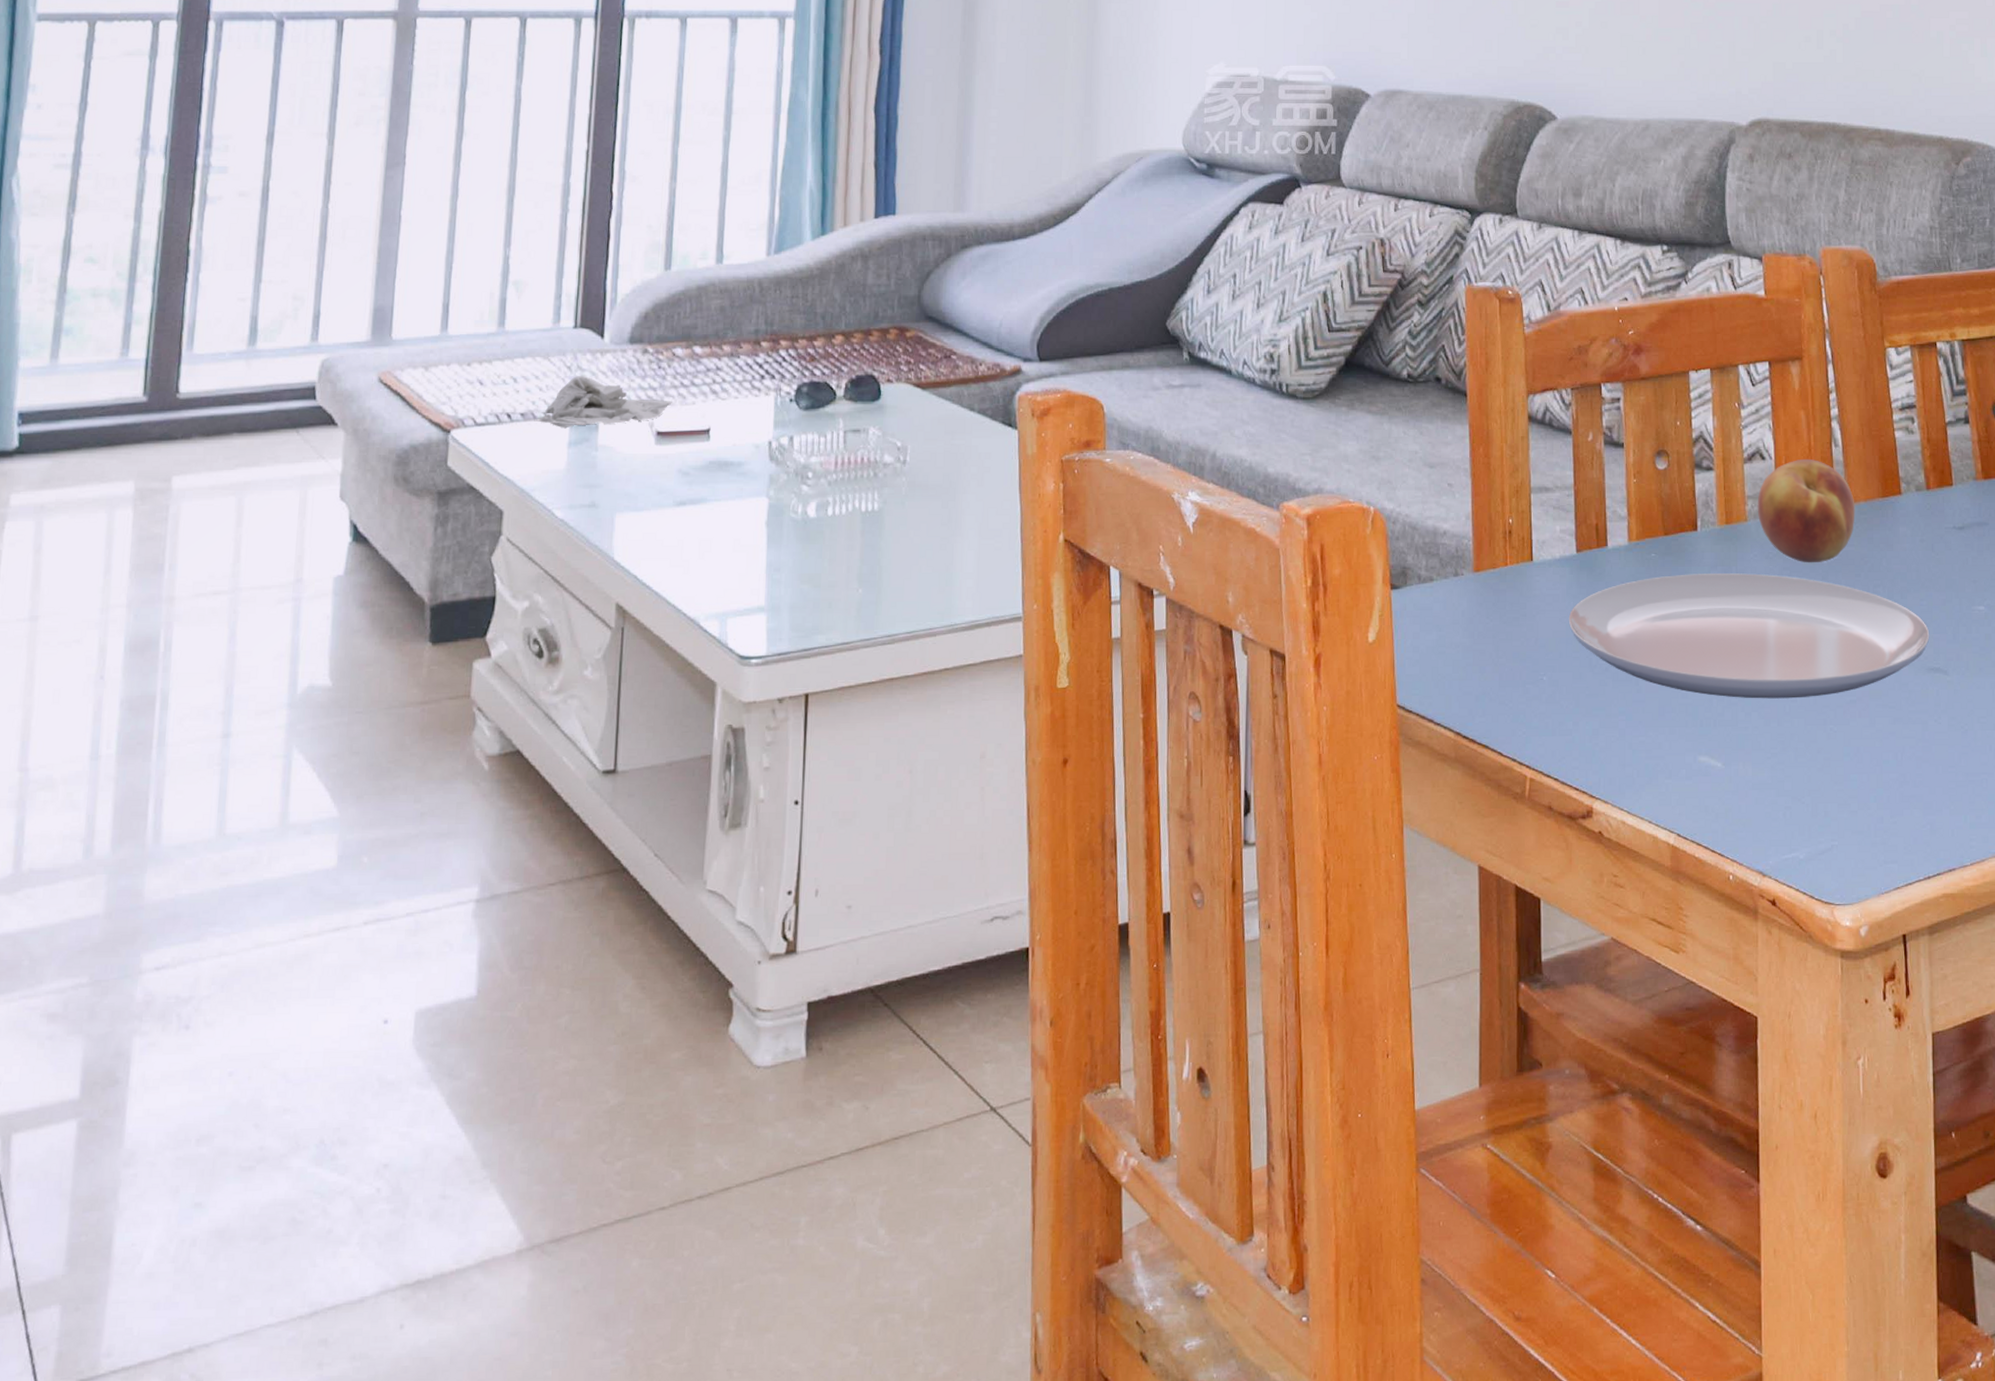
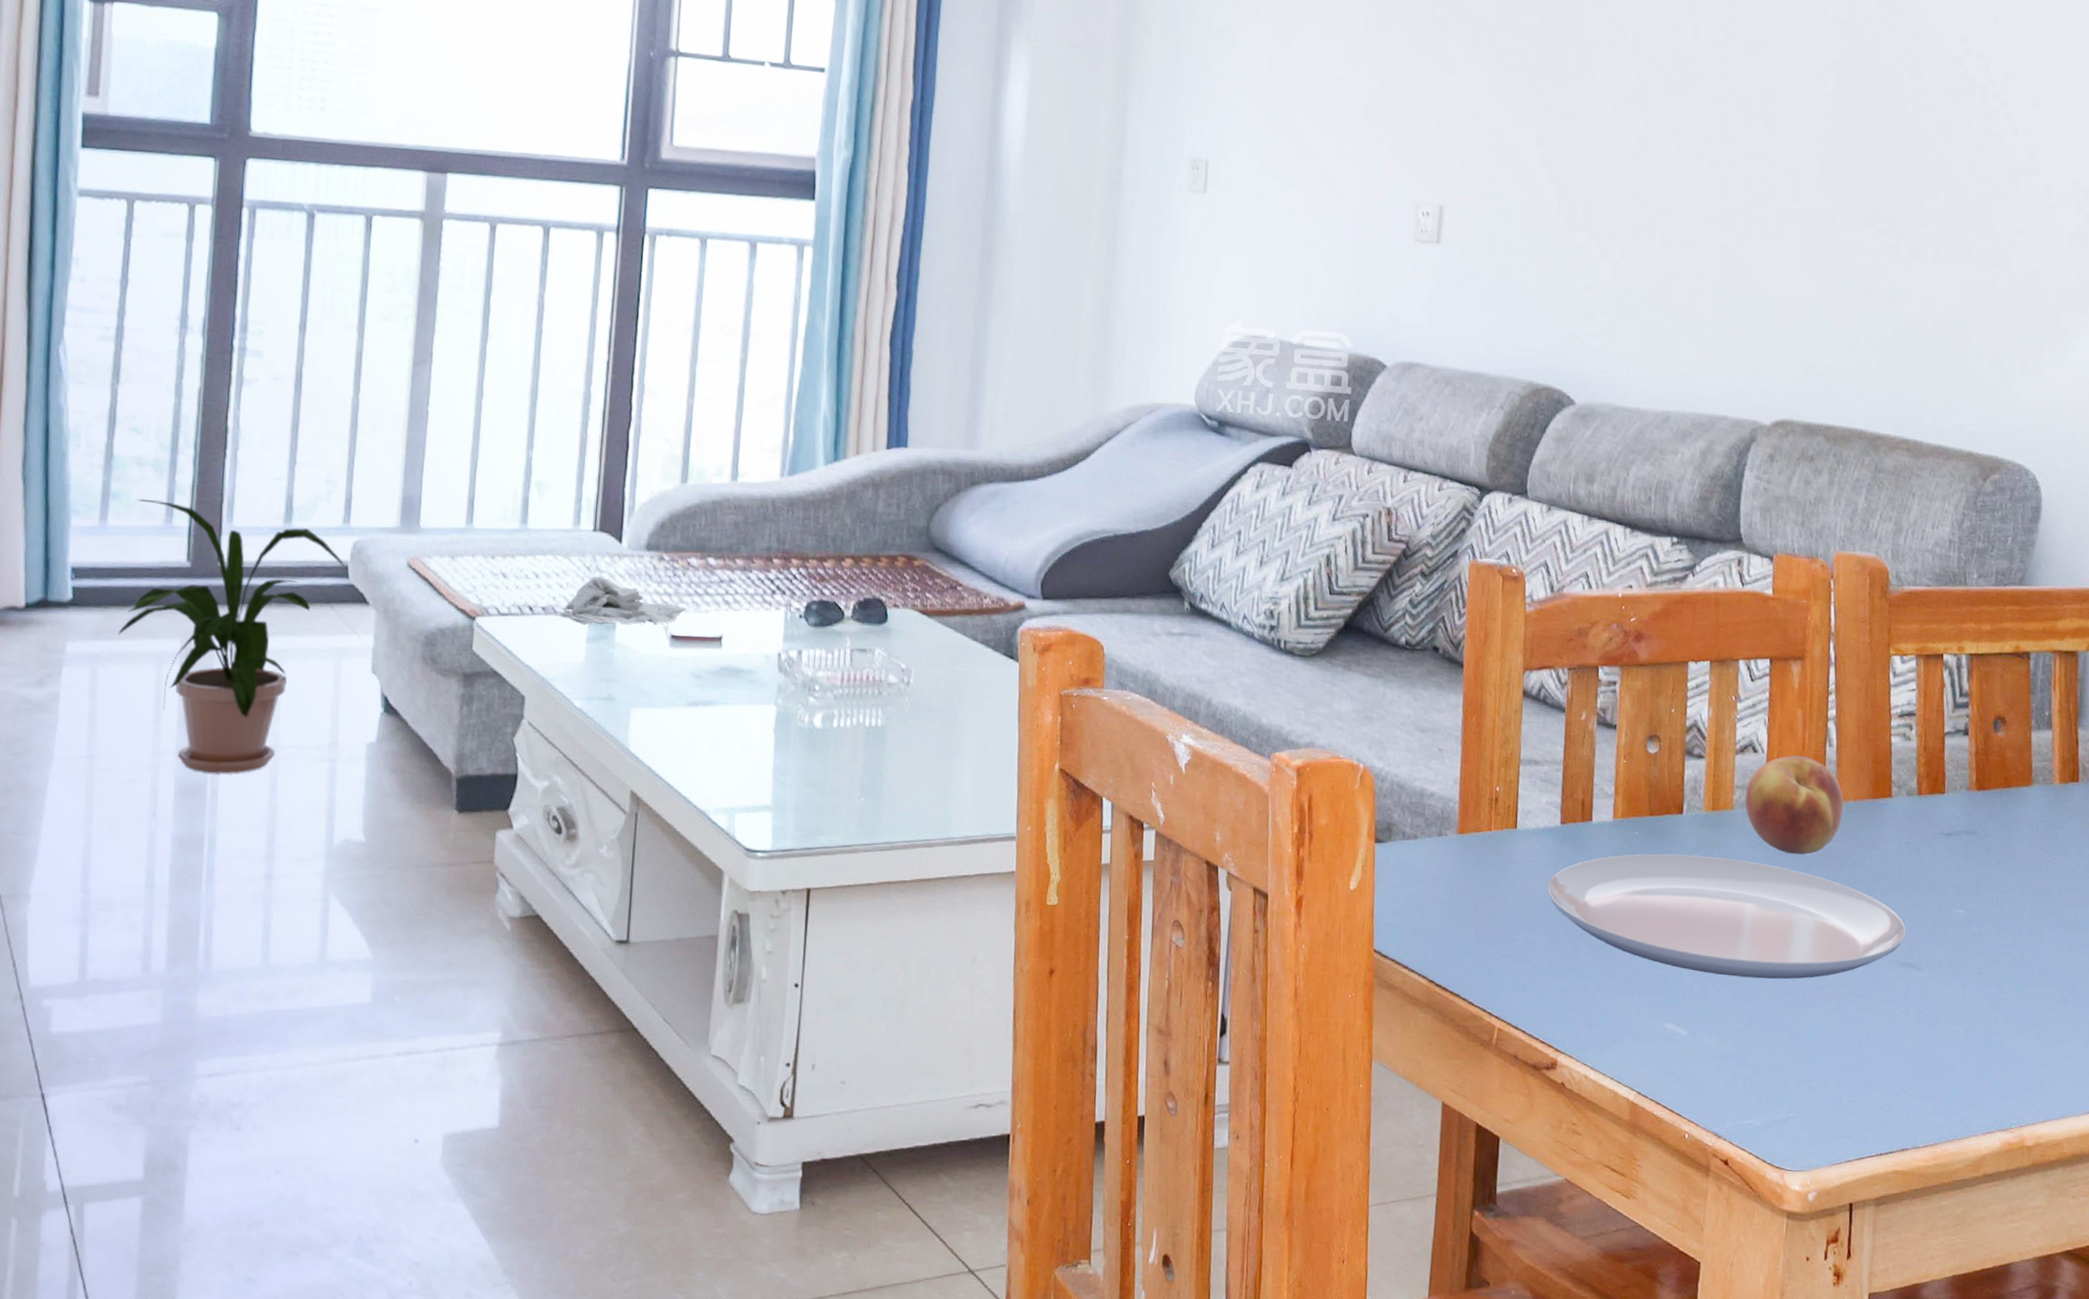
house plant: none [67,332,313,626] -> present [118,499,345,774]

